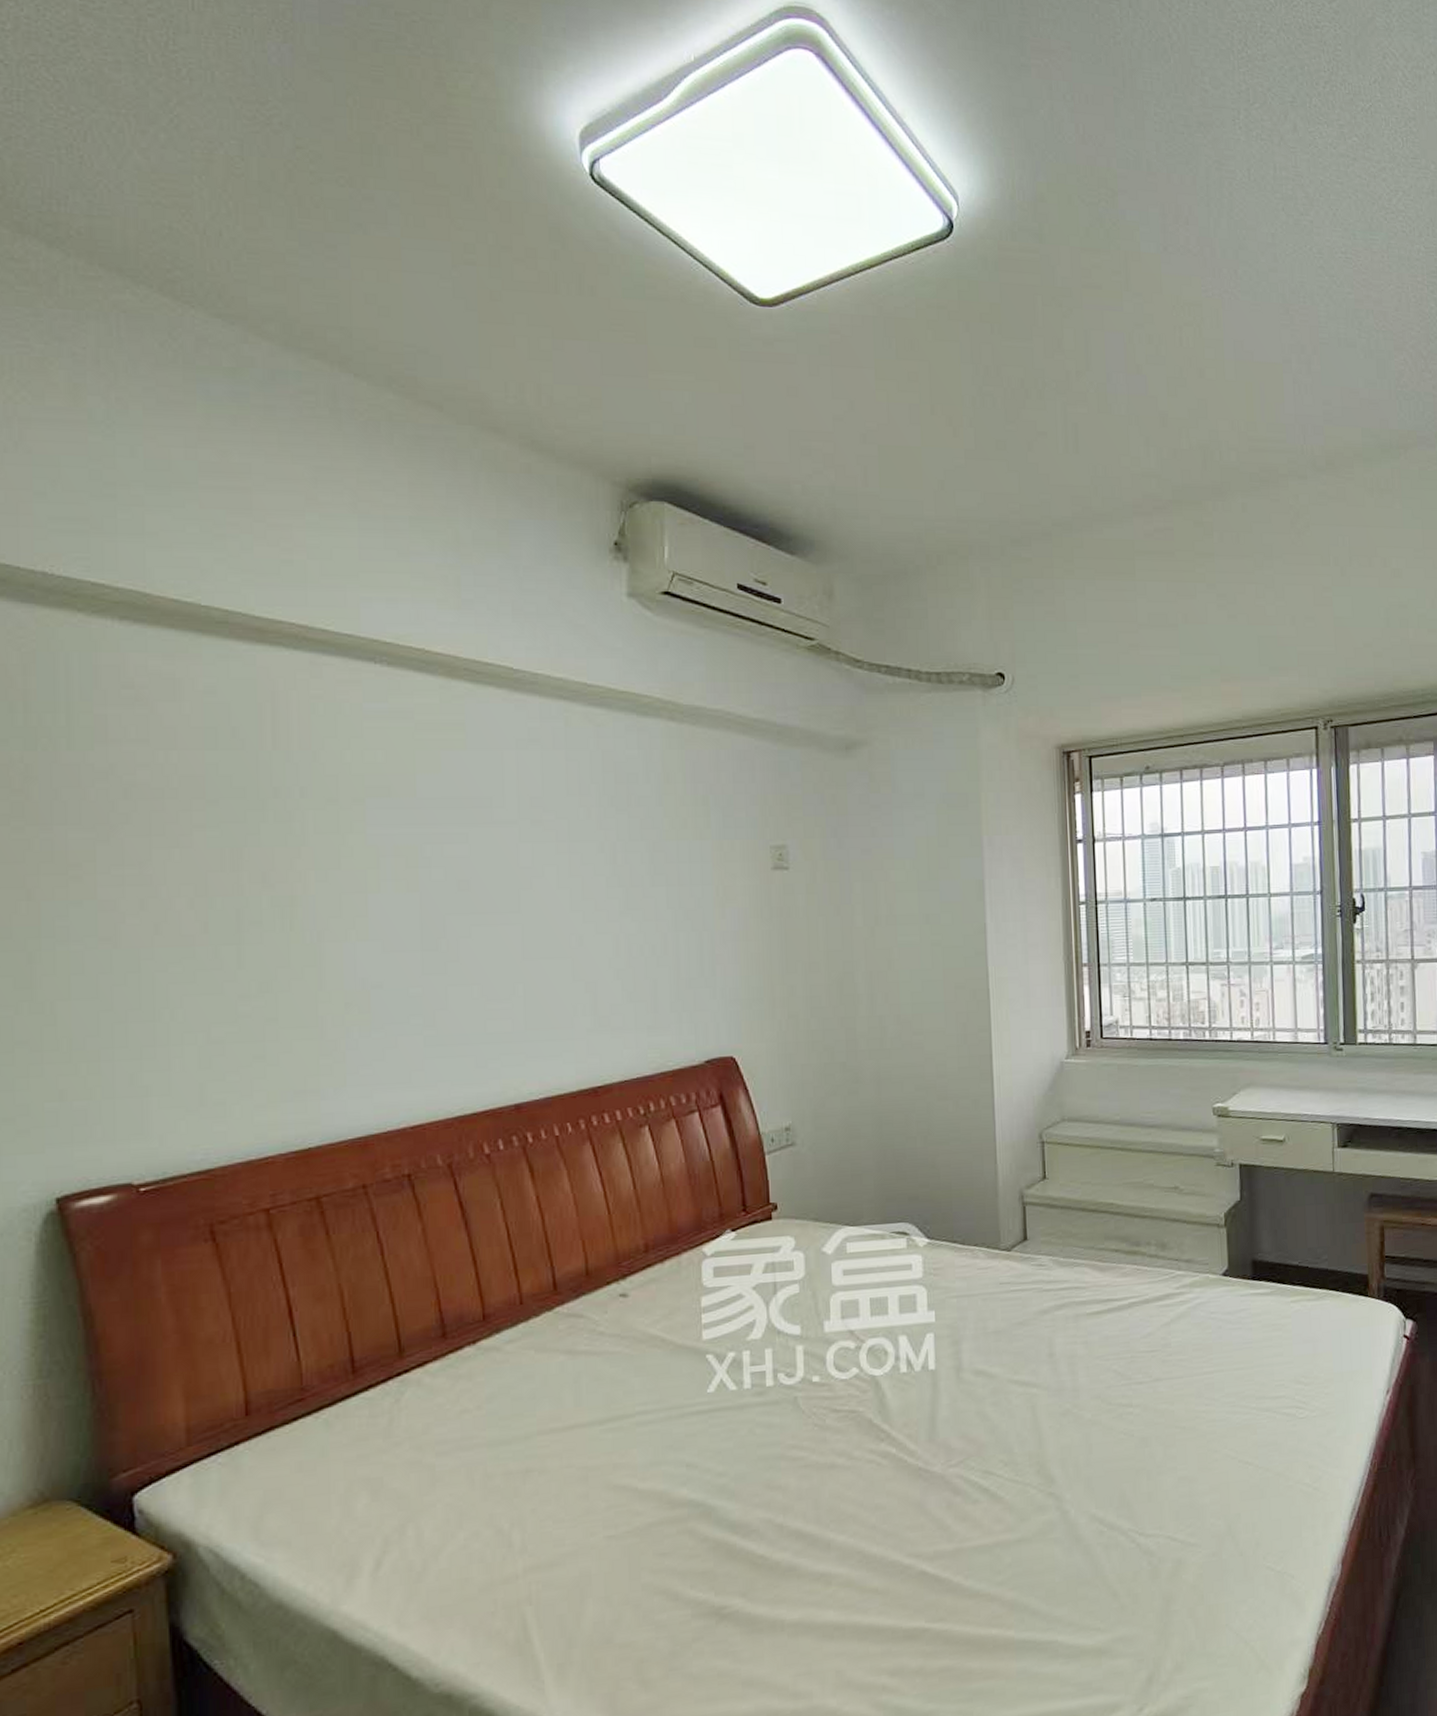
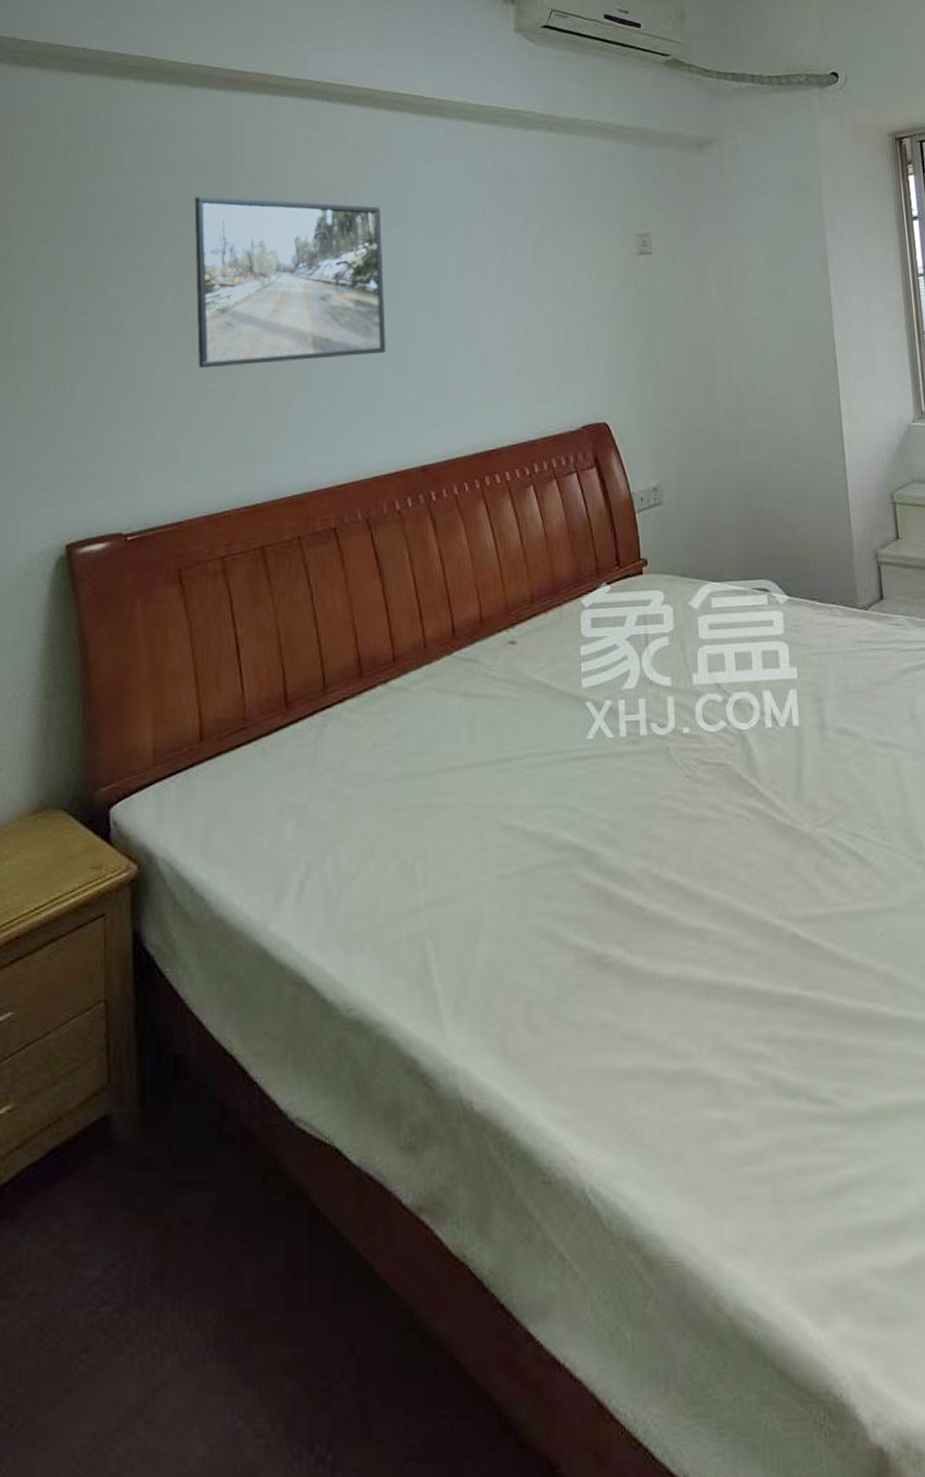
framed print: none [212,775,469,988] -> present [194,196,386,368]

